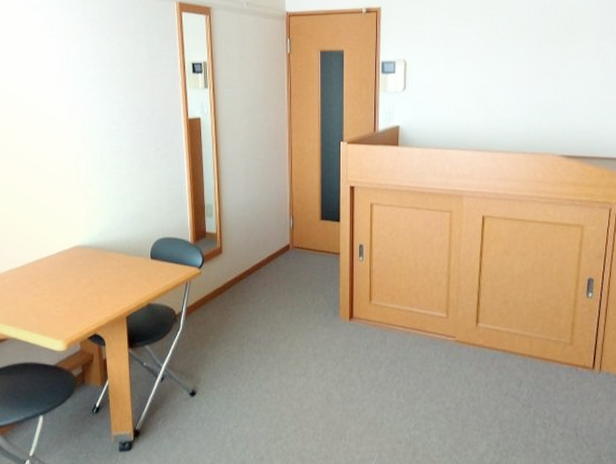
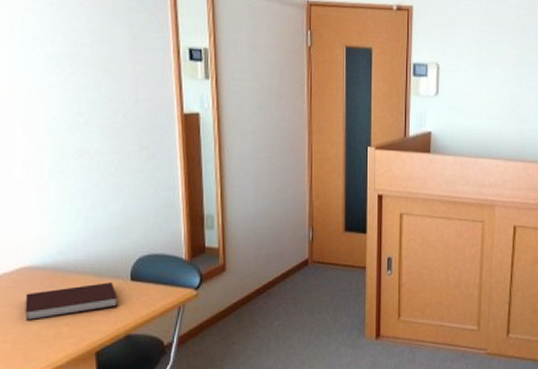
notebook: none [78,260,141,288] -> present [25,282,118,320]

